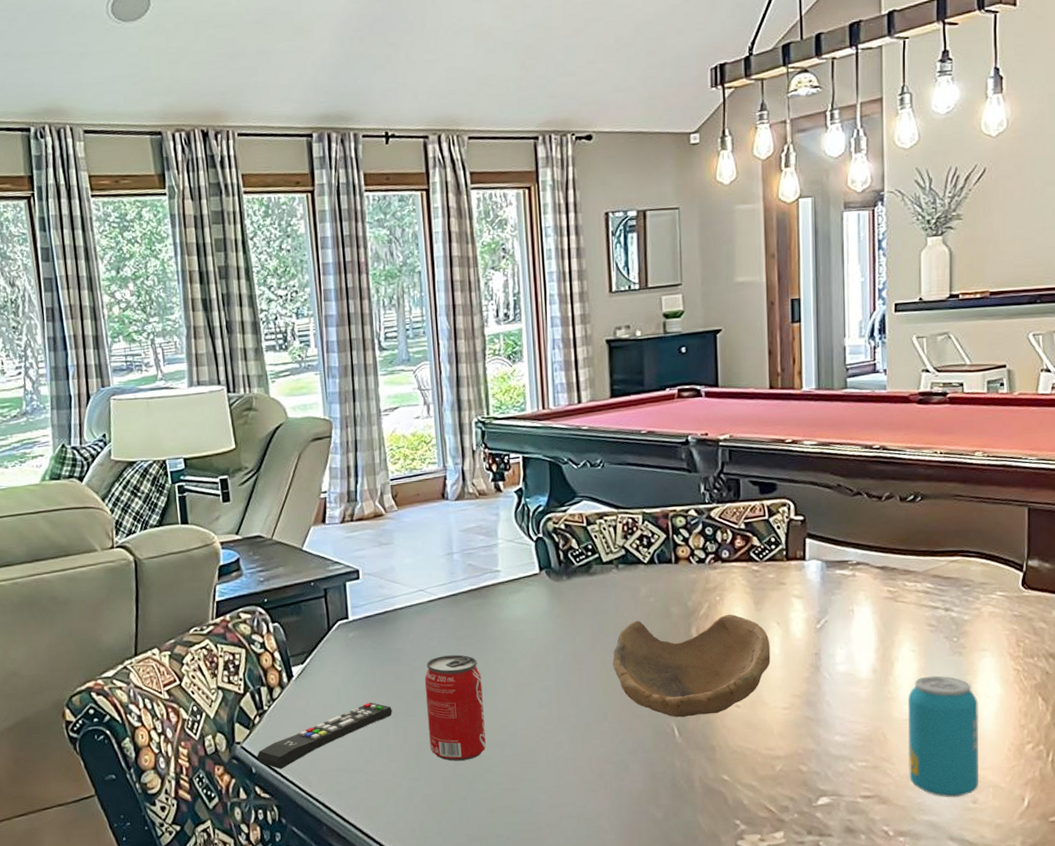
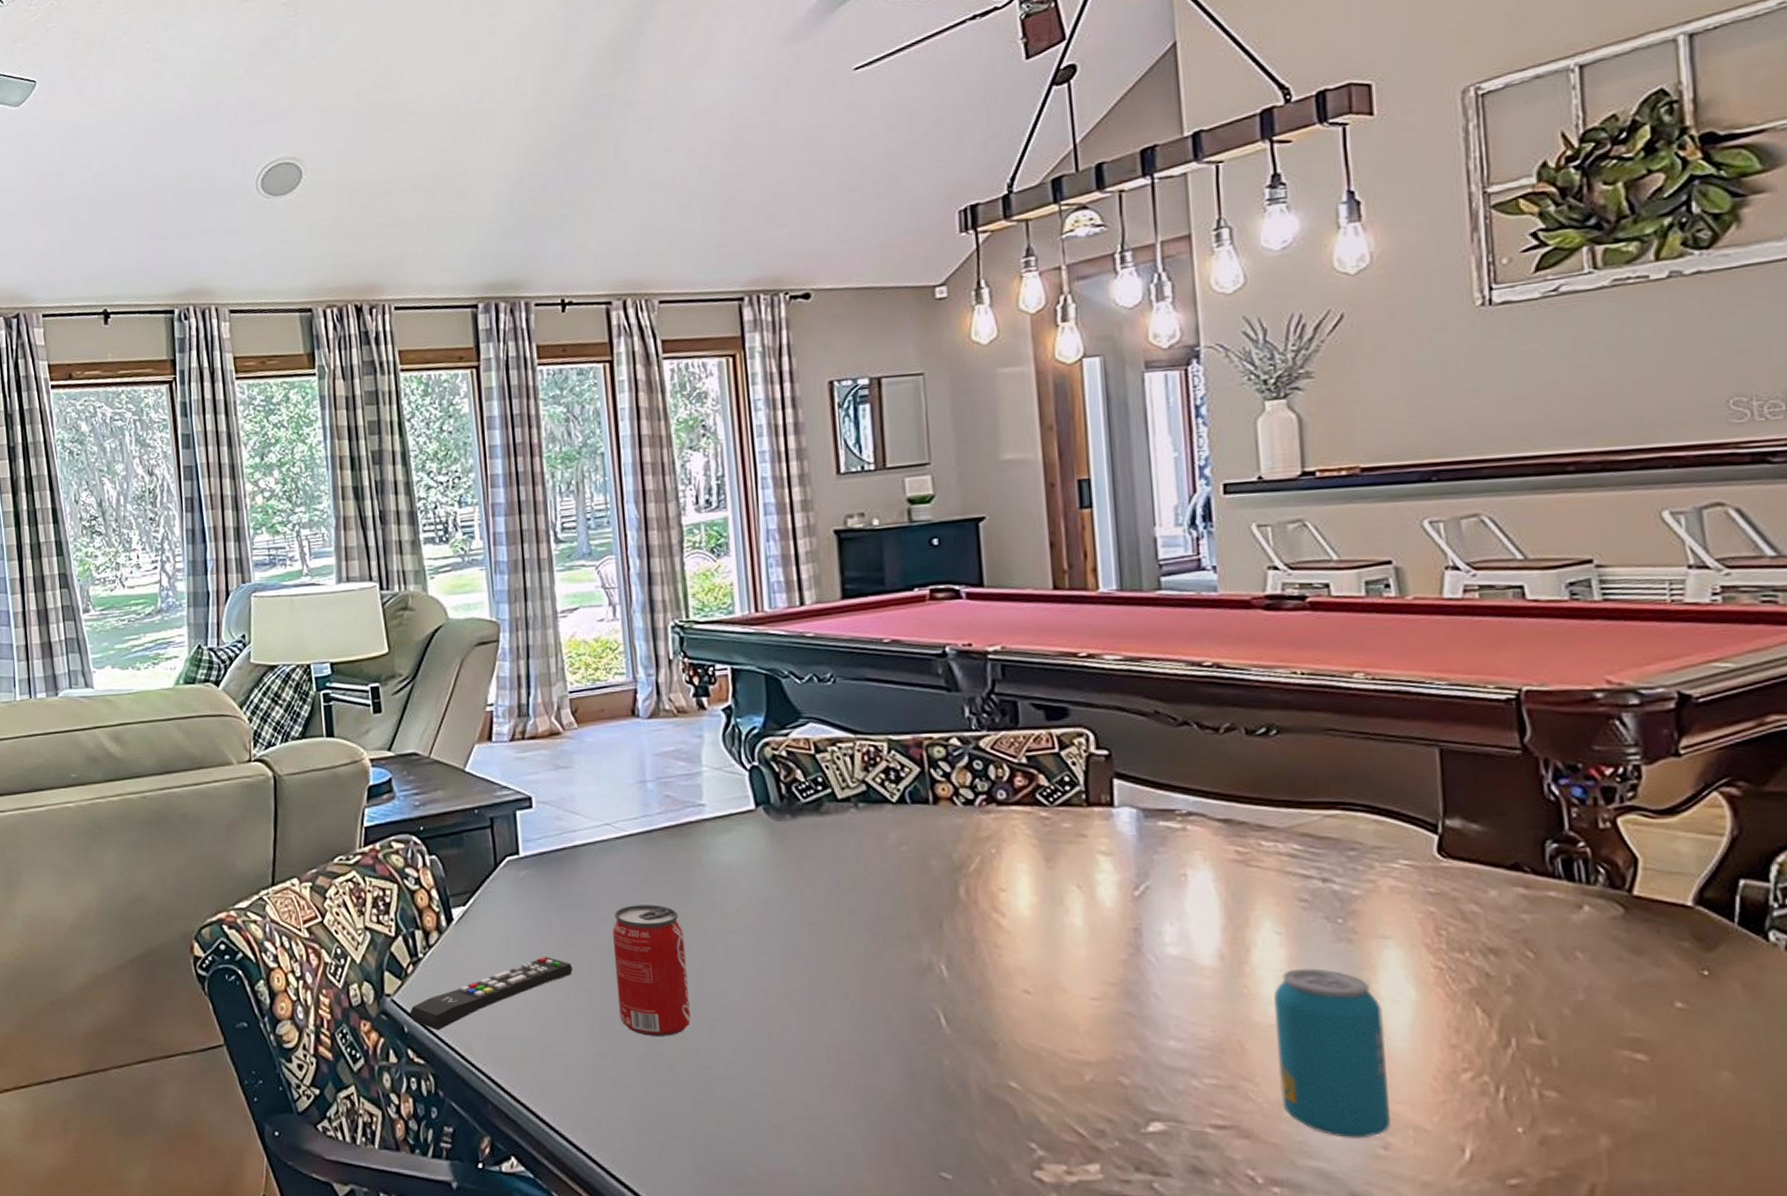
bowl: present [612,614,771,718] -> none [853,871,1071,1001]

